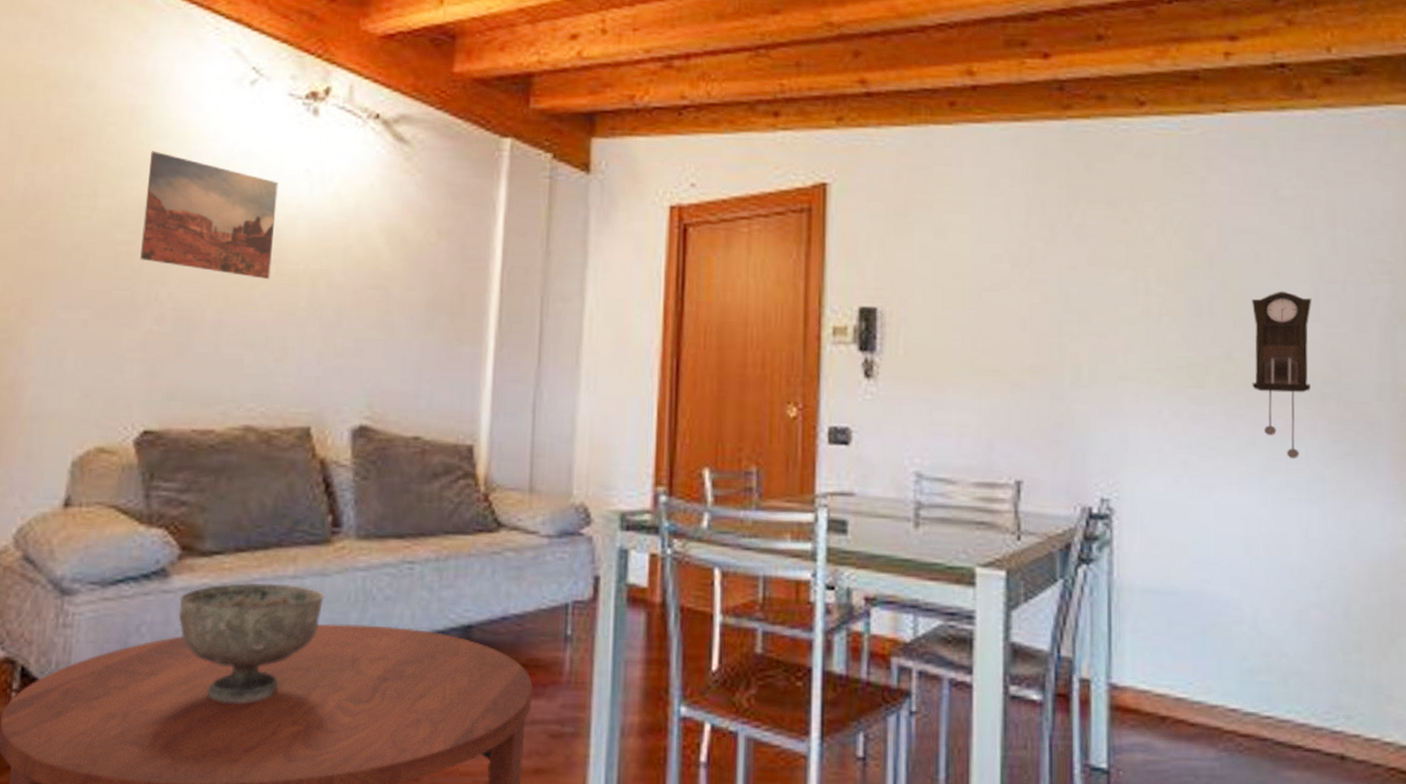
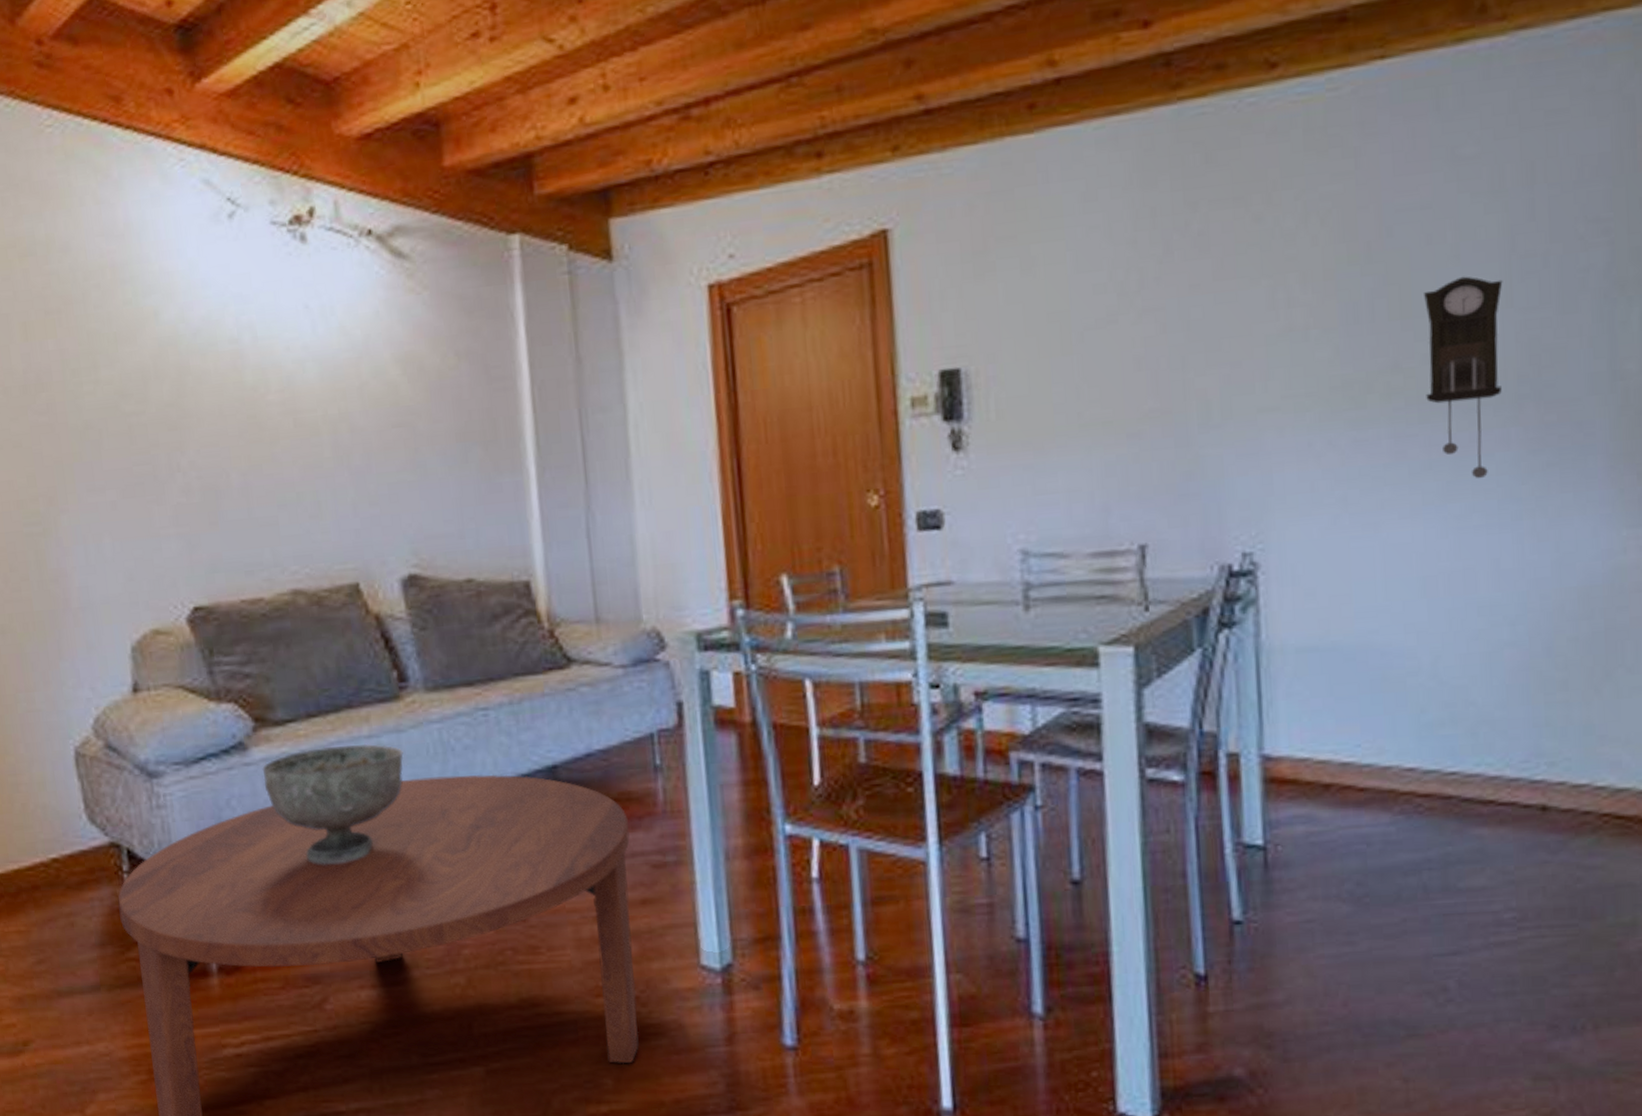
wall art: present [140,151,278,279] -> none [141,309,289,433]

